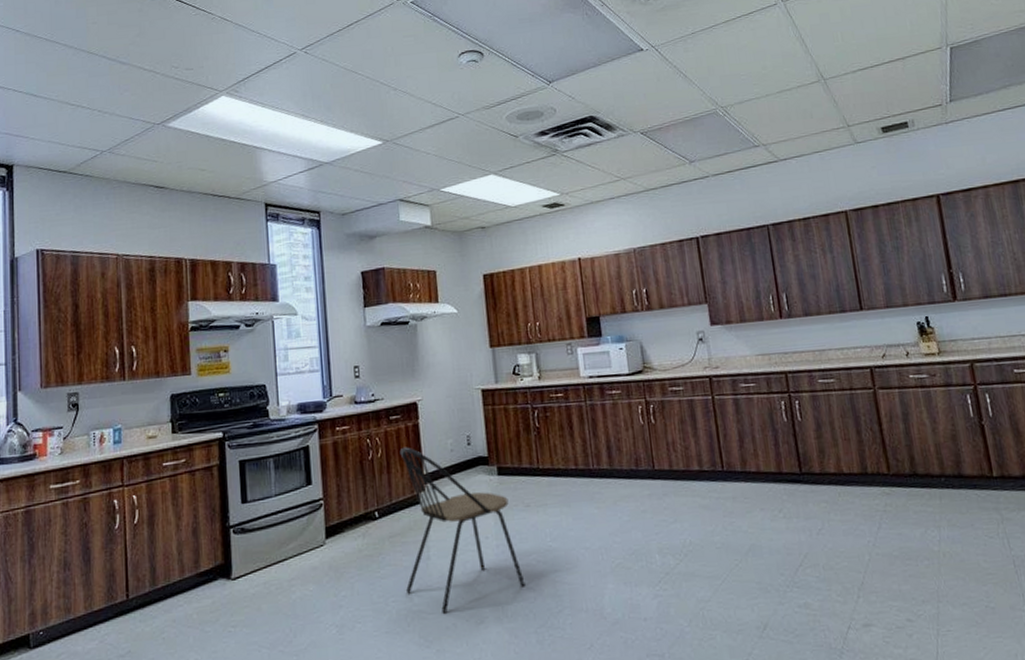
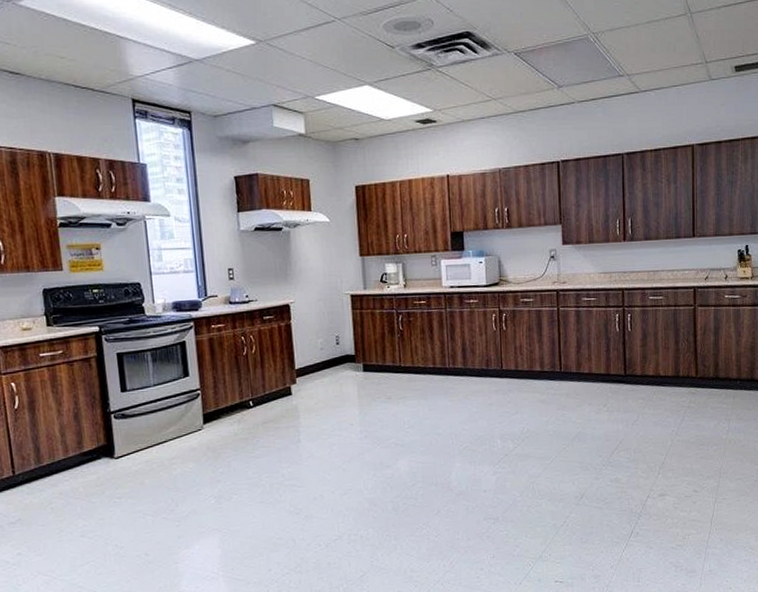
dining chair: present [399,447,525,613] -> none [273,344,384,487]

